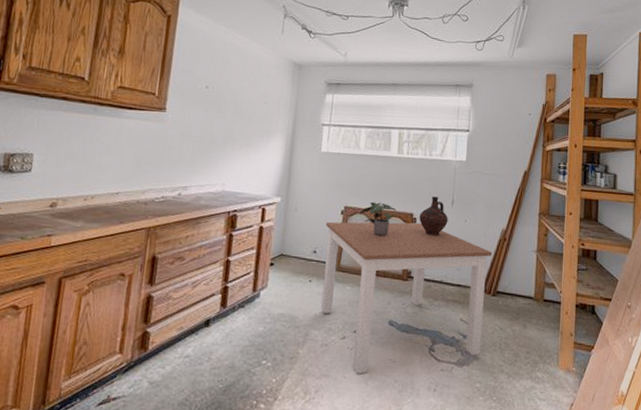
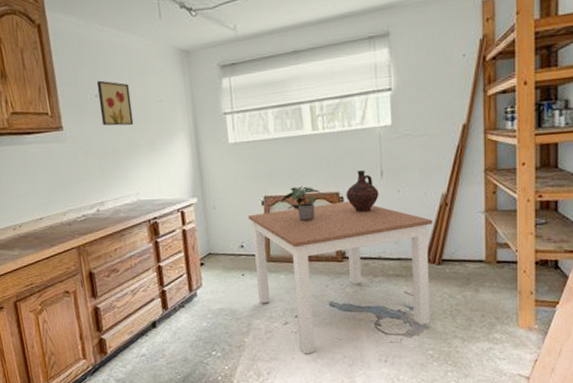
wall art: none [205,74,240,120] -> present [96,80,134,126]

